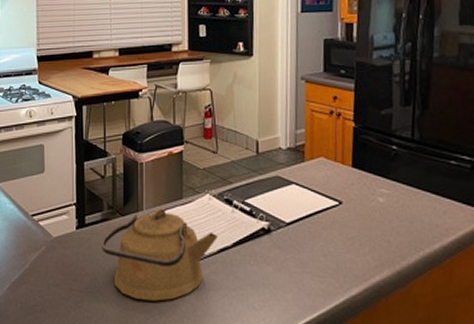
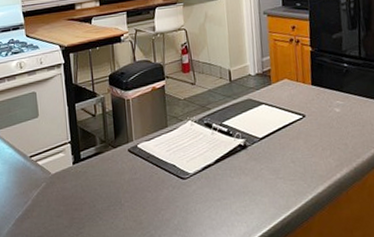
kettle: present [100,208,218,301] -> none [96,137,201,220]

